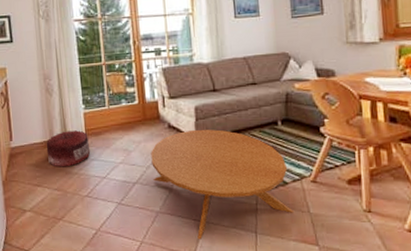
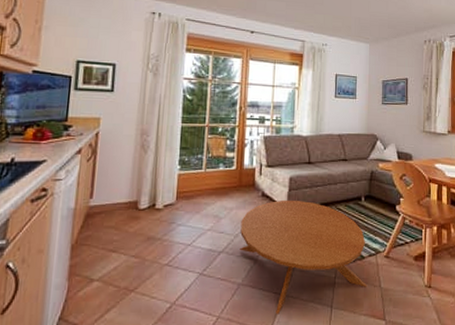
pouf: present [46,130,91,167] -> none [130,192,179,232]

